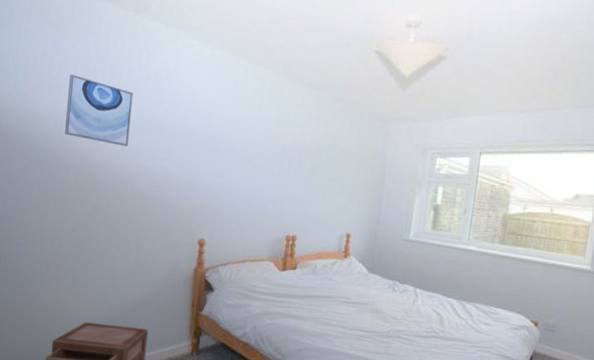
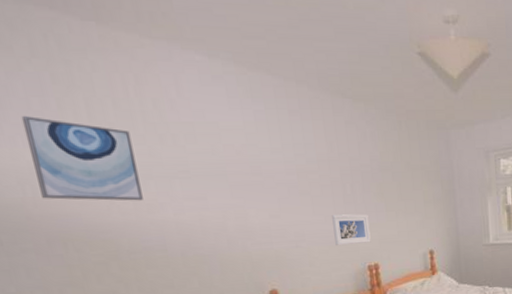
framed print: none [263,184,297,215] -> present [332,214,371,246]

